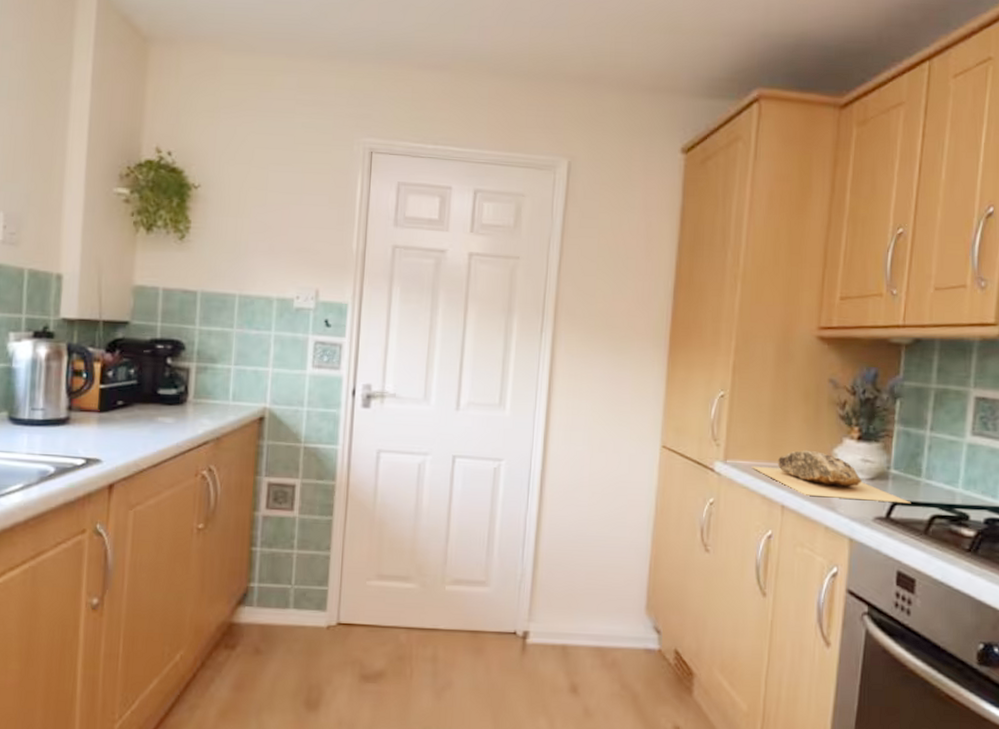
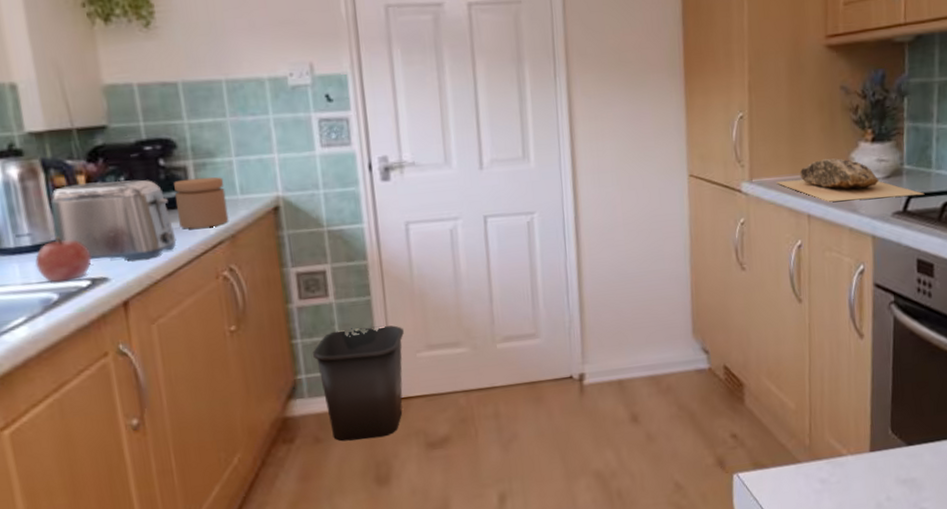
fruit: none [42,415,91,458] -> present [35,237,92,283]
toaster: none [63,370,168,449] -> present [50,180,176,261]
jar: none [173,379,220,428] -> present [174,177,229,229]
waste bin: none [269,545,358,660] -> present [313,325,404,442]

